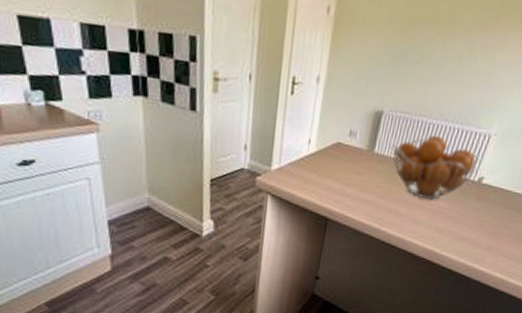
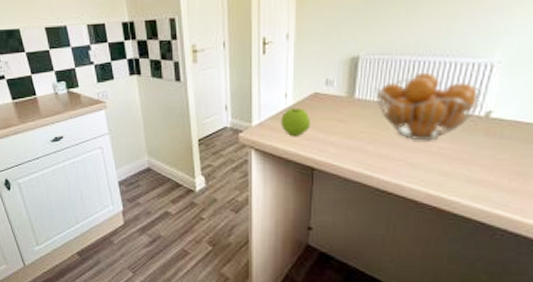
apple: none [300,155,330,186] -> present [280,108,310,137]

